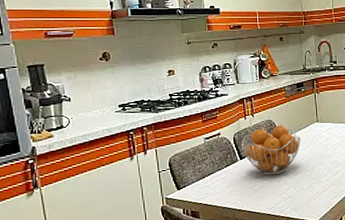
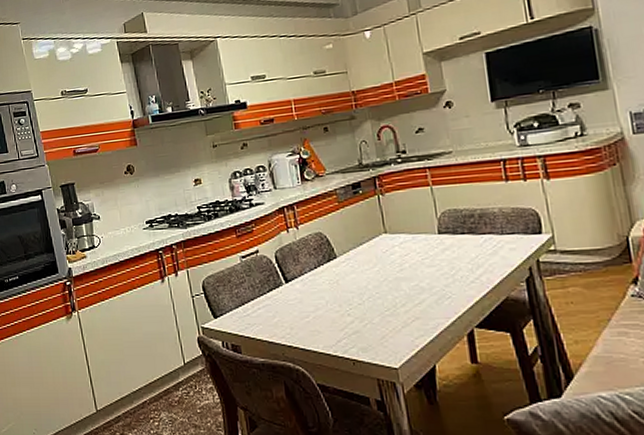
fruit basket: present [241,125,301,175] -> none [285,238,365,304]

